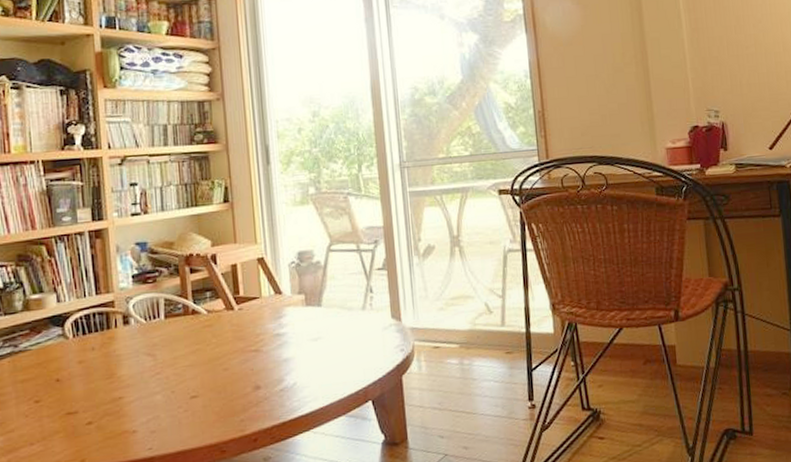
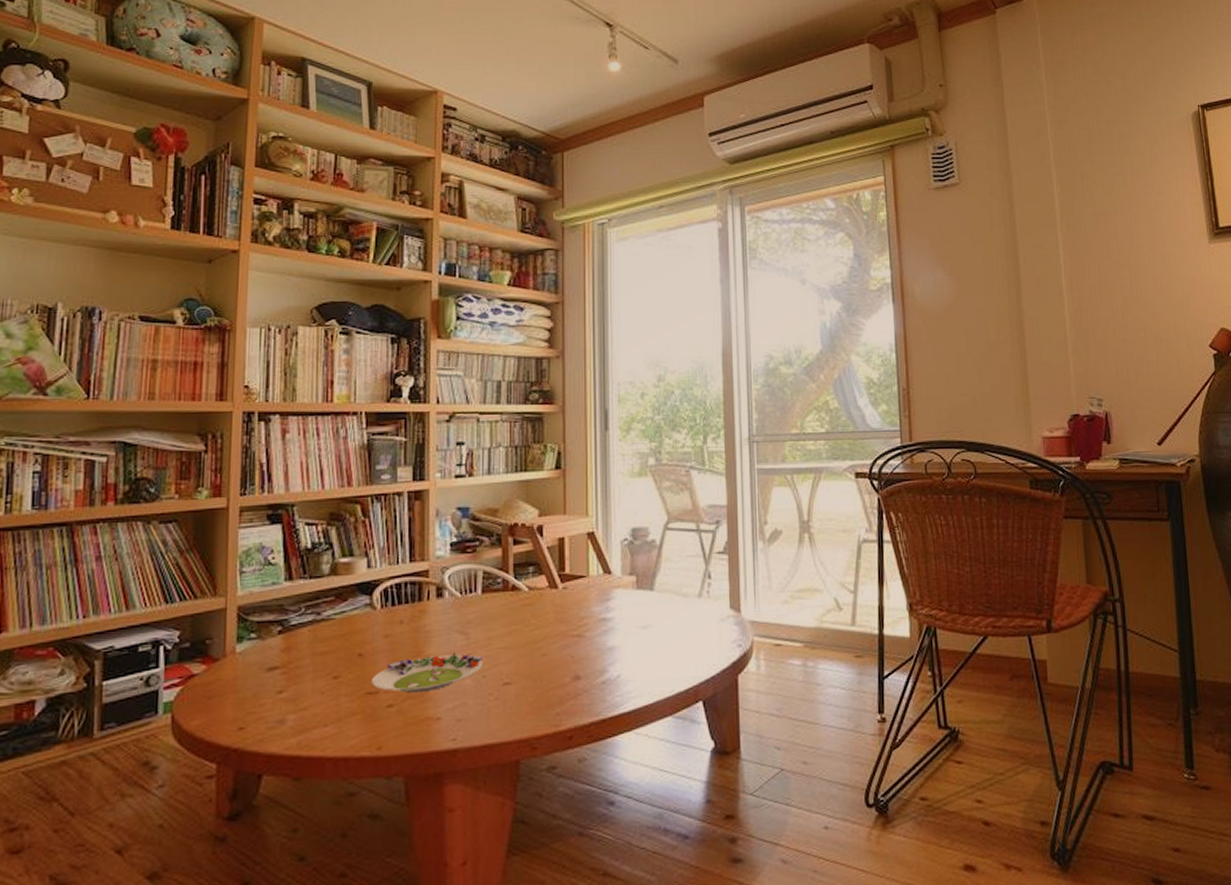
salad plate: none [69,373,171,411] -> present [370,653,483,694]

